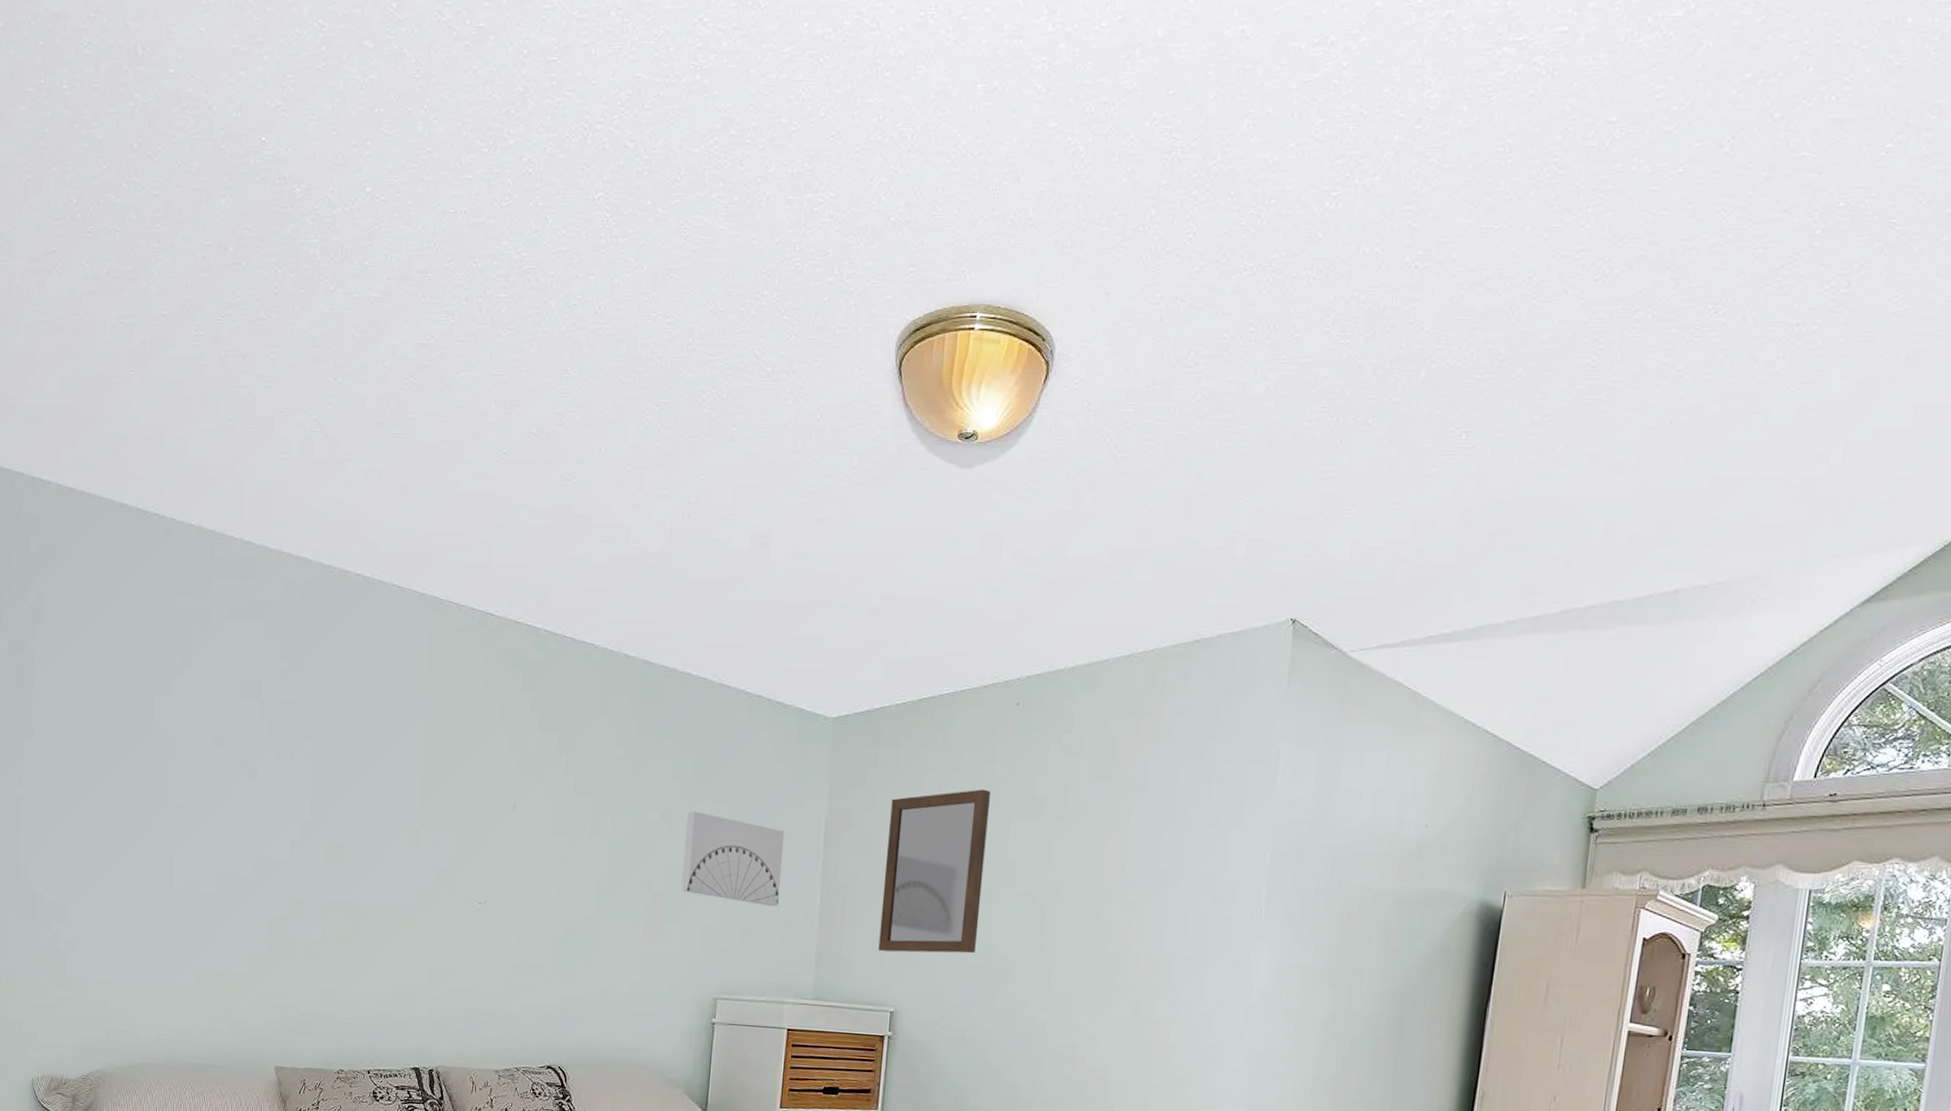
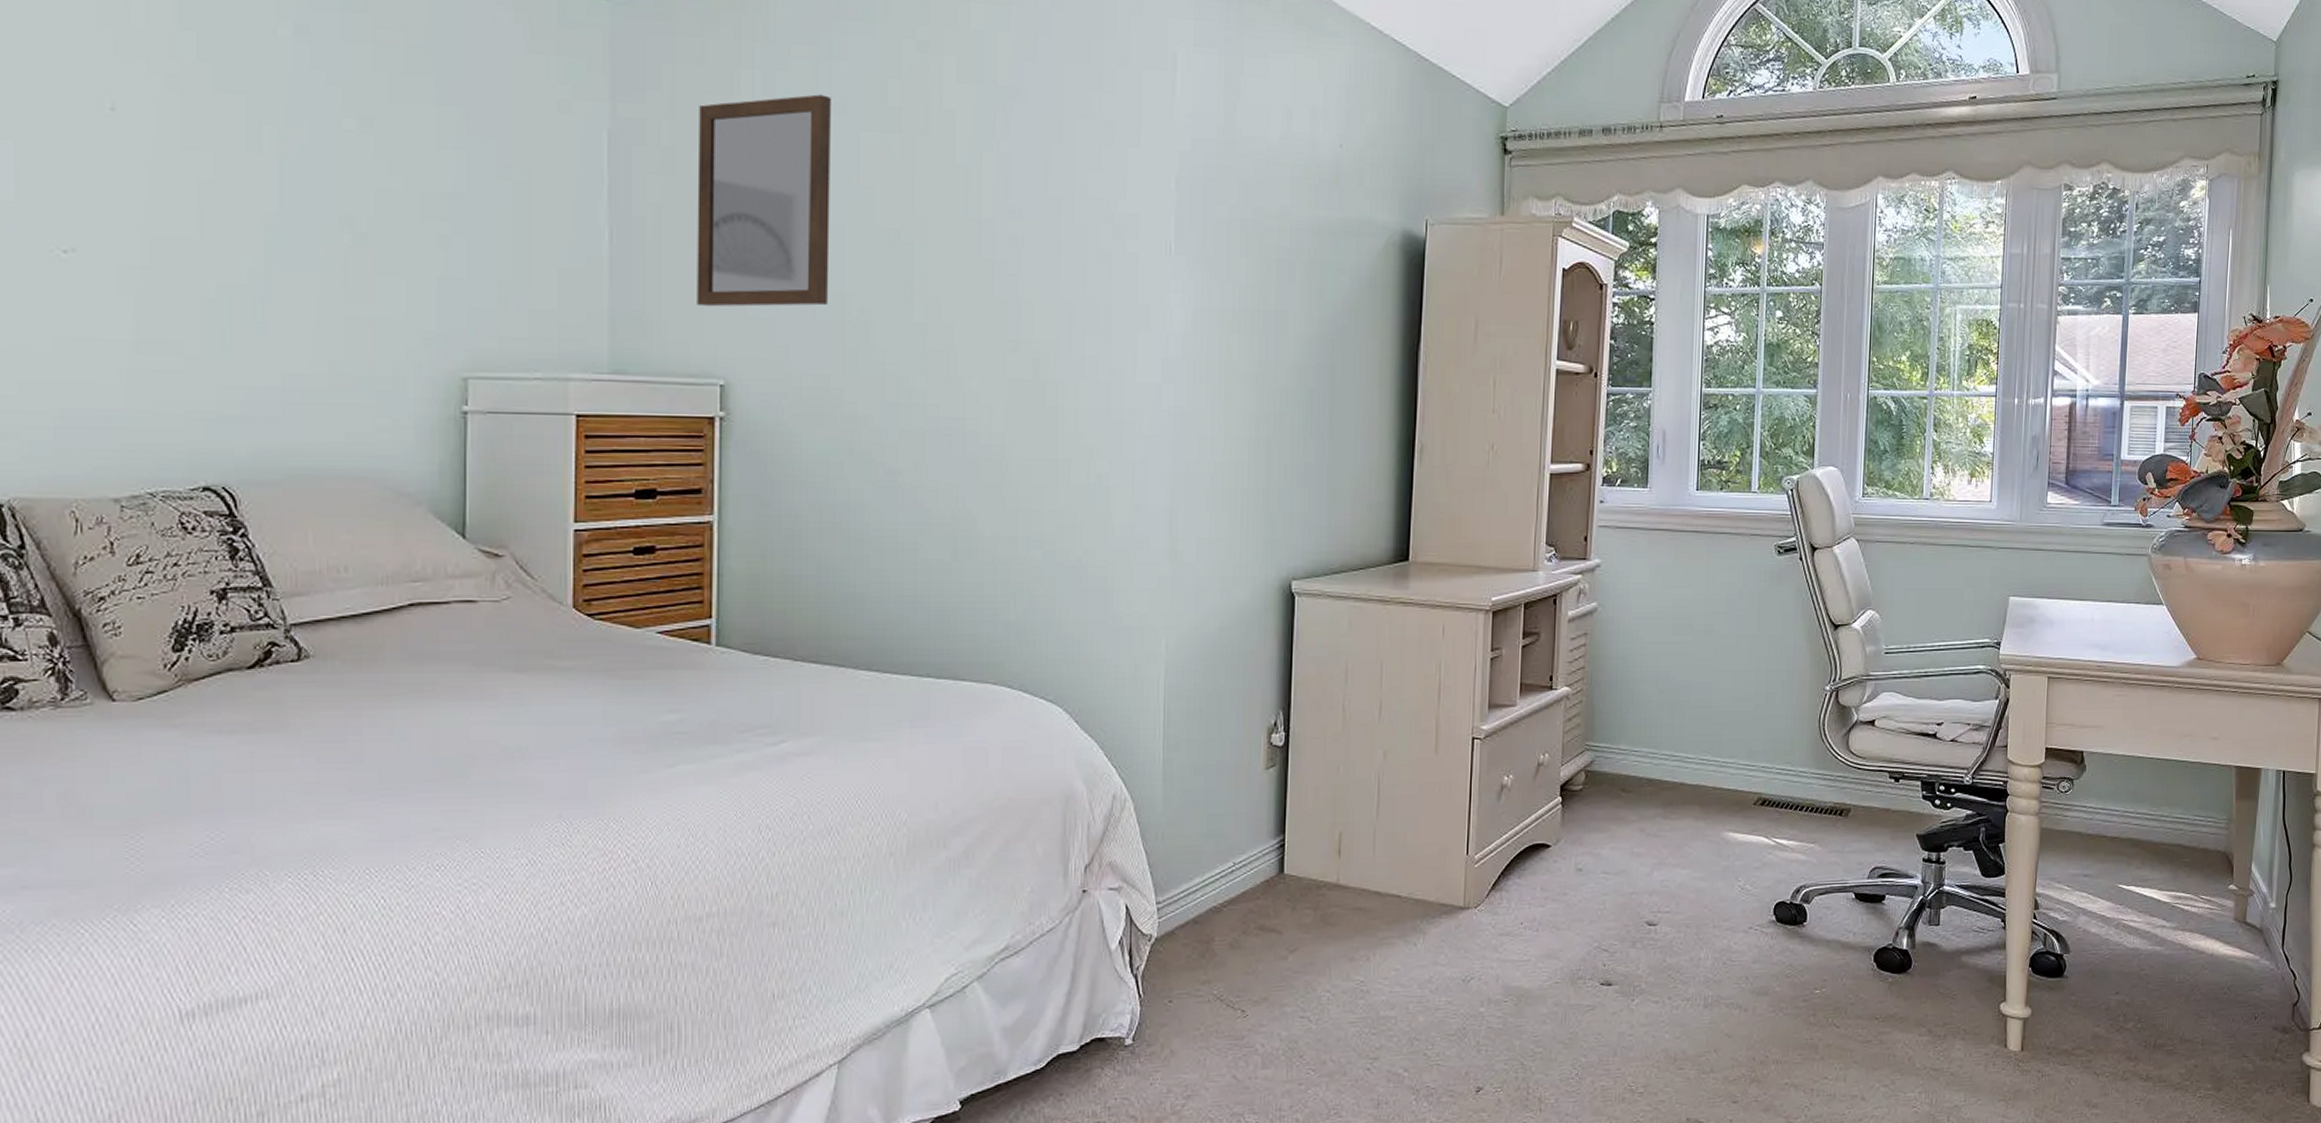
wall art: present [681,811,785,907] -> none [399,118,550,250]

